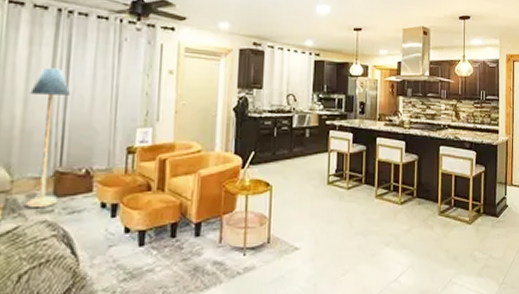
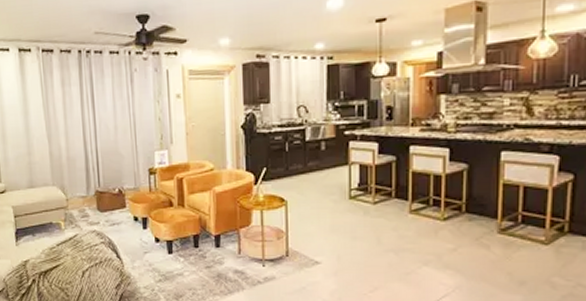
floor lamp: present [25,67,71,209] -> none [68,103,102,221]

